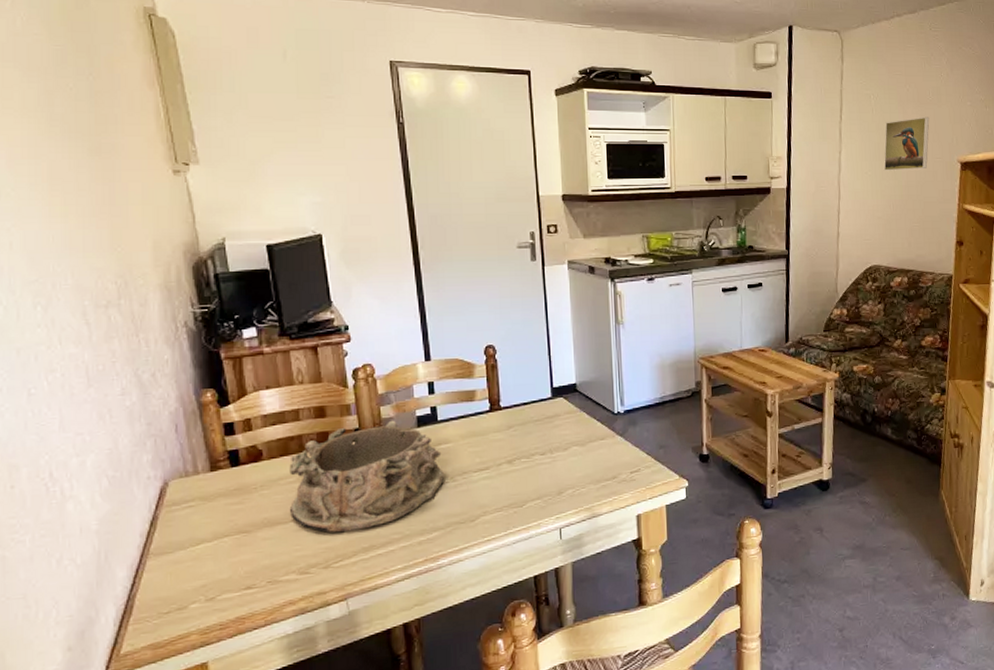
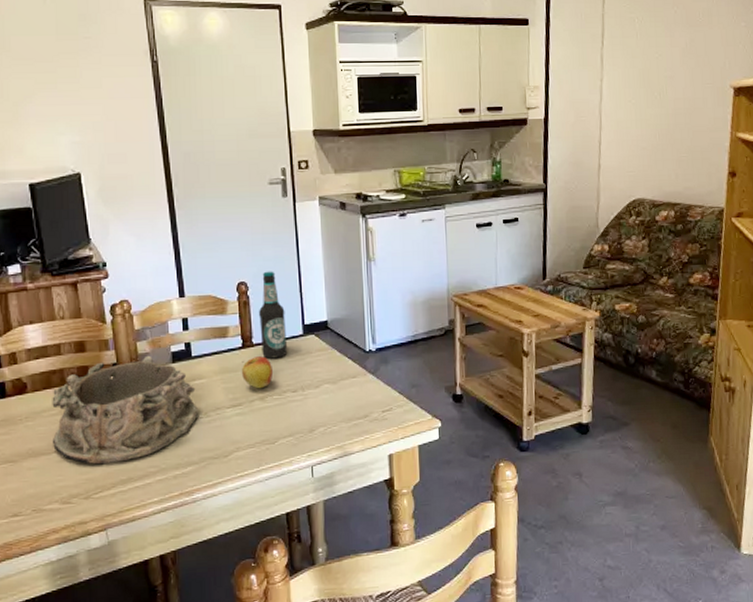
apple: none [488,419,521,453] -> present [241,356,273,389]
bottle: none [507,334,536,422] -> present [259,271,288,359]
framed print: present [884,117,930,171] -> none [649,40,700,98]

